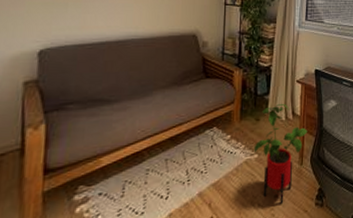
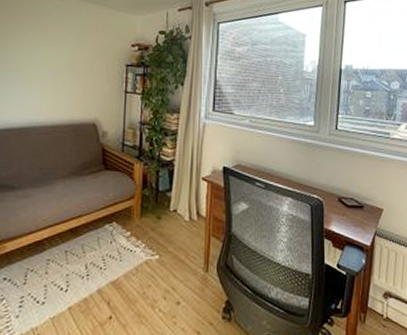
house plant: present [253,103,308,204] -> none [154,202,214,312]

